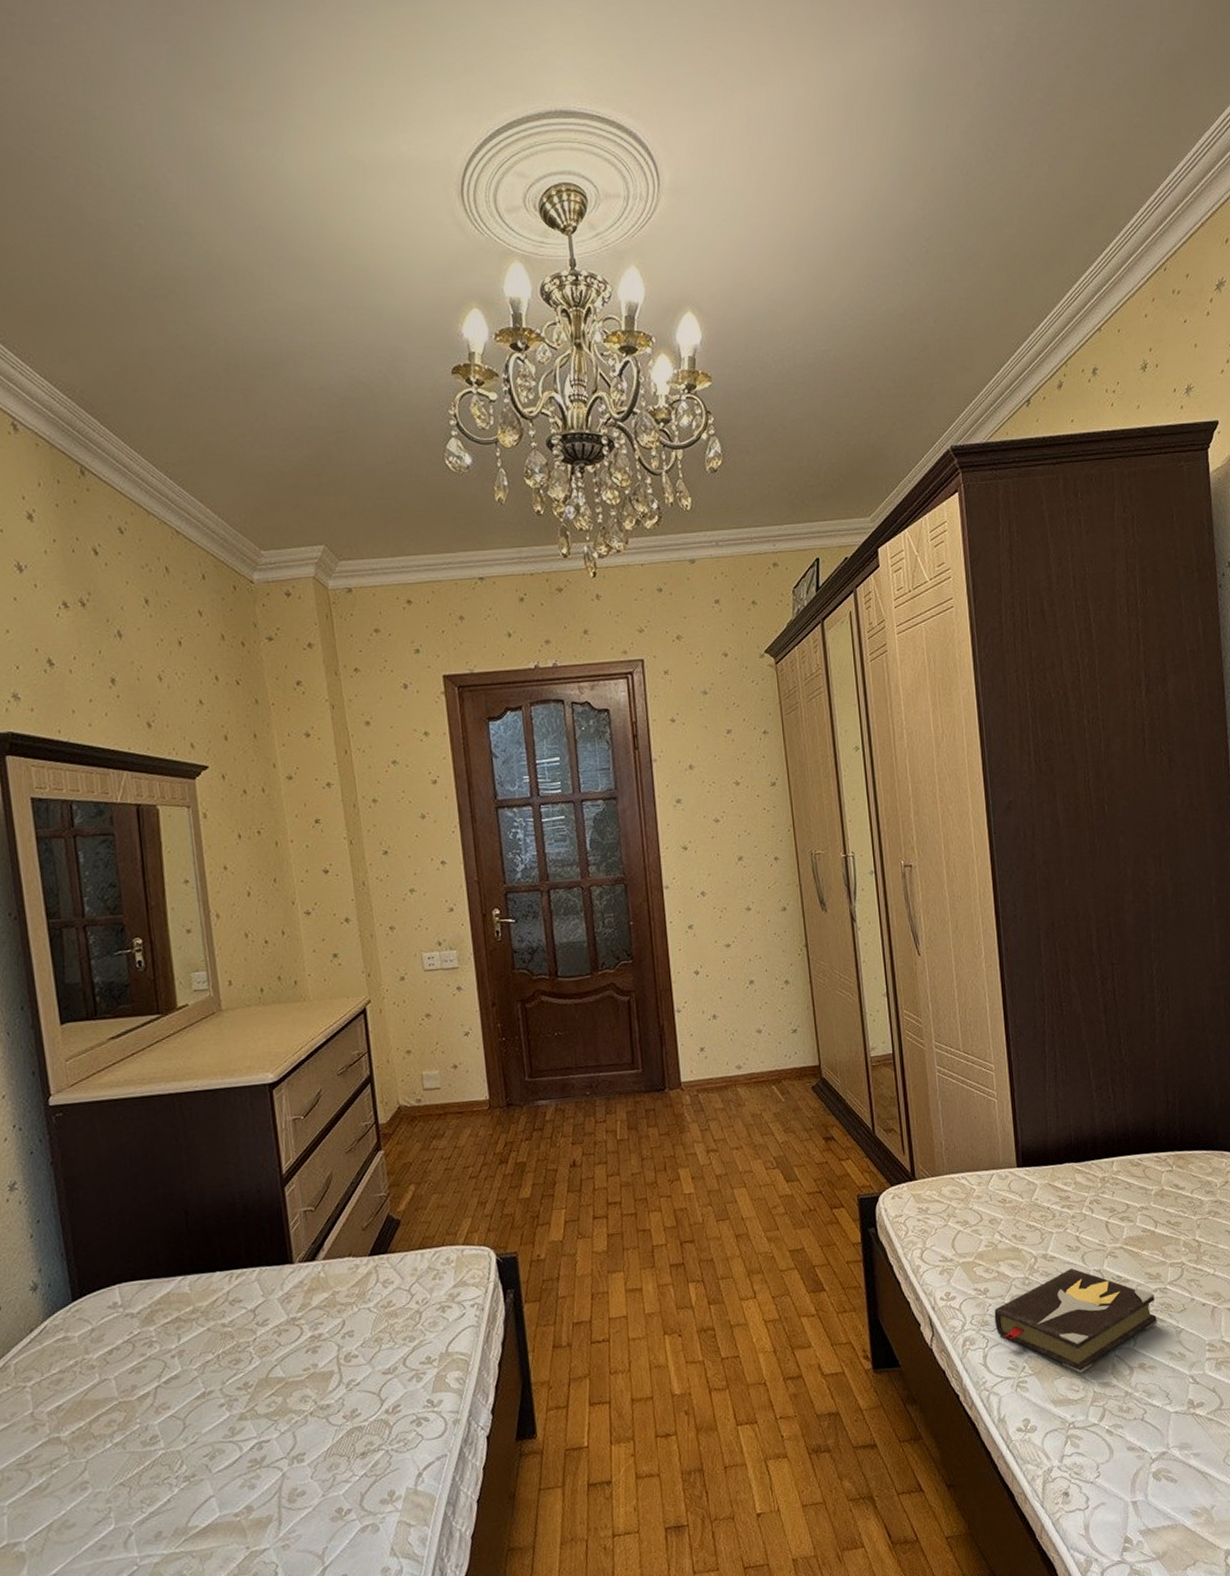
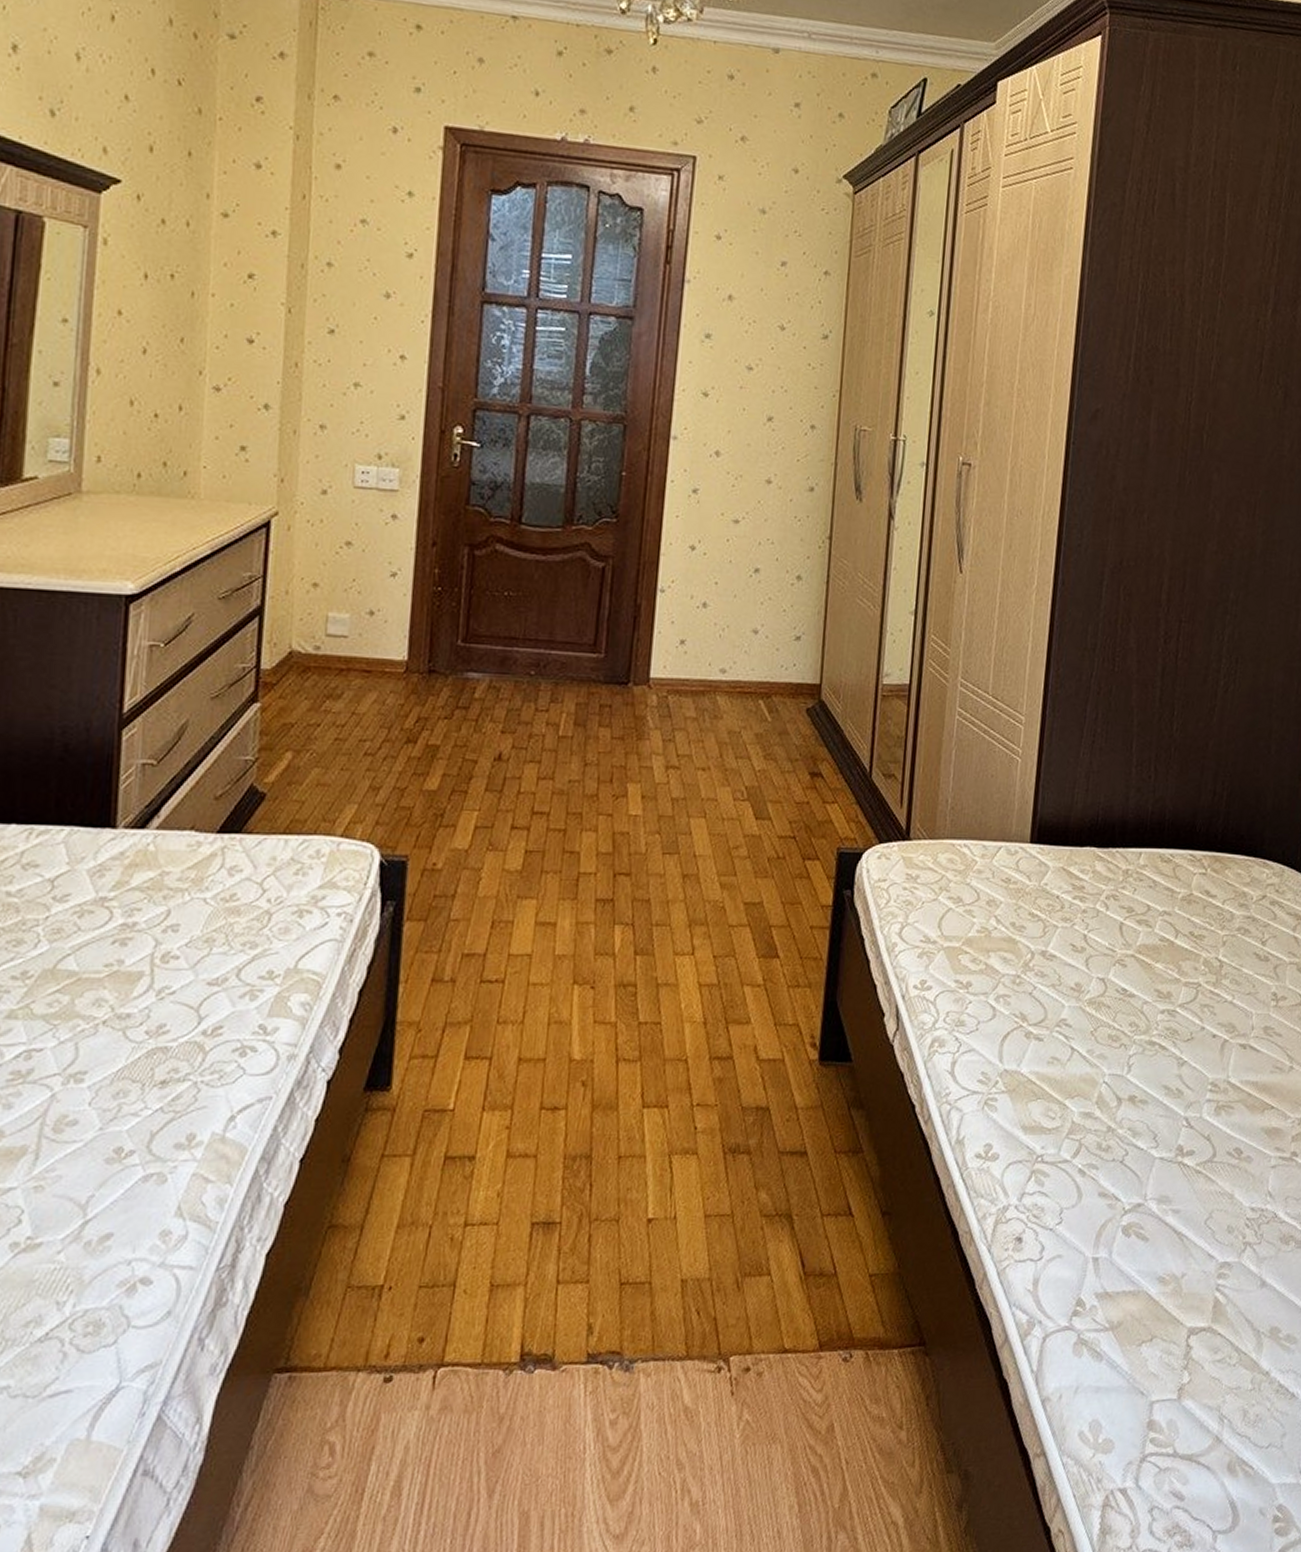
hardback book: present [994,1268,1157,1373] -> none [972,971,1161,1097]

